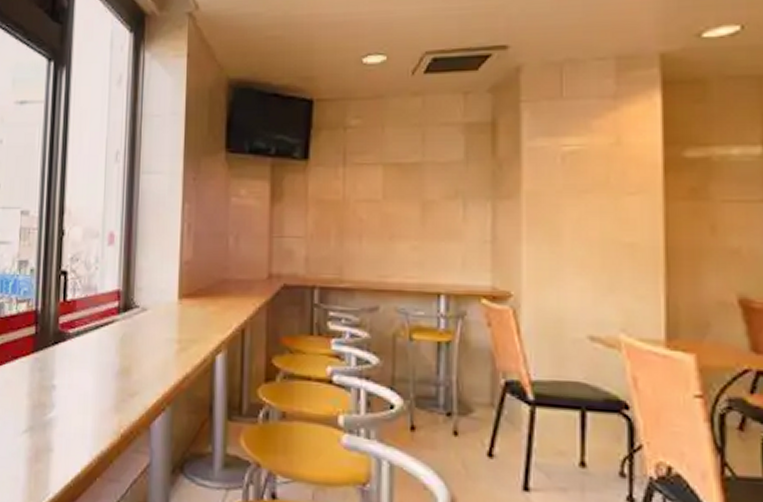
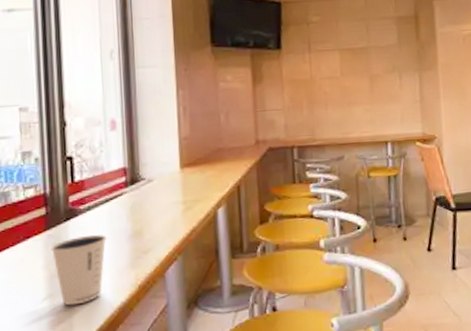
dixie cup: none [36,365,93,445] -> present [51,235,107,306]

